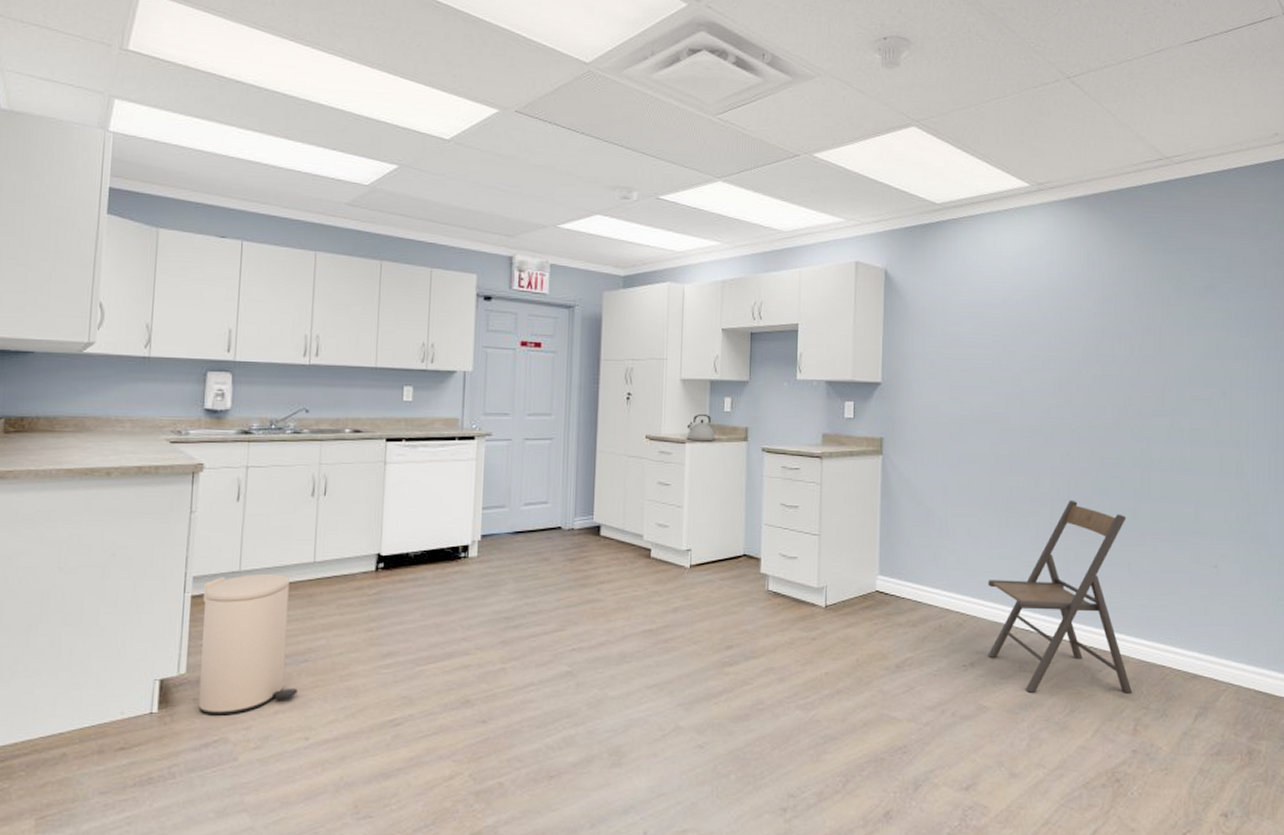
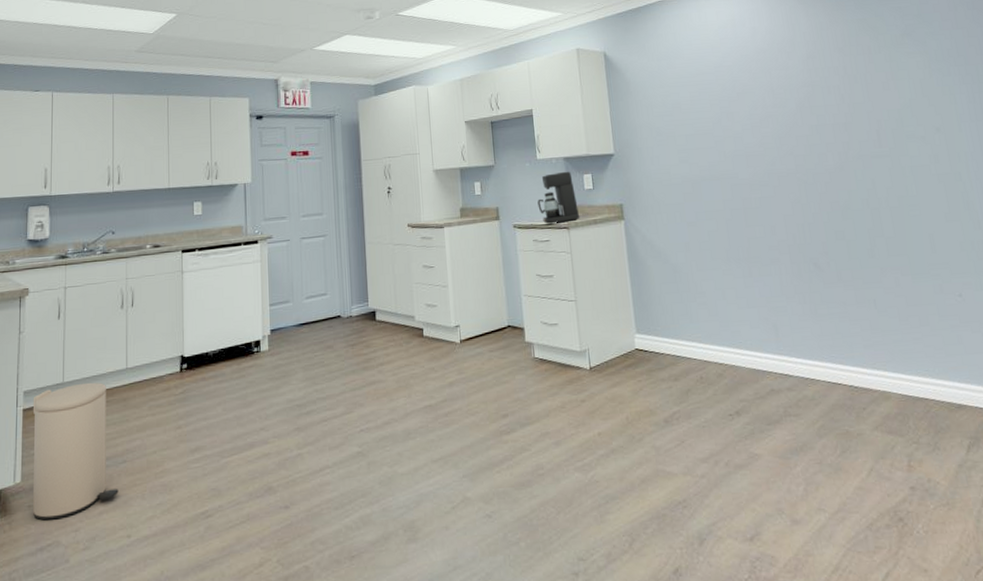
kettle: present [686,413,716,442] -> none [443,199,470,225]
coffee maker: none [791,396,836,452] -> present [537,171,580,225]
folding chair: present [988,500,1132,693] -> none [740,244,899,437]

